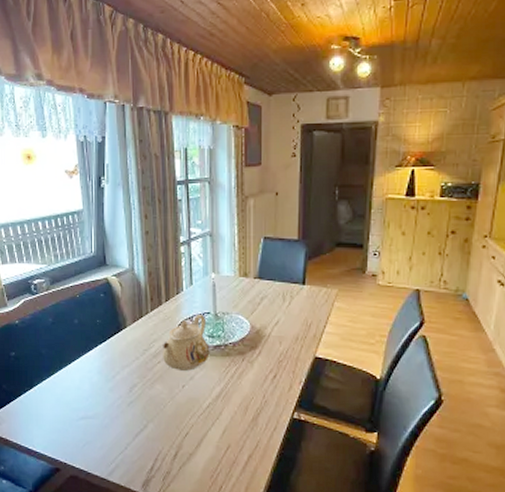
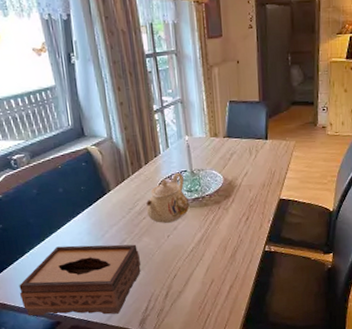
tissue box: none [22,383,151,469] -> present [19,244,142,316]

